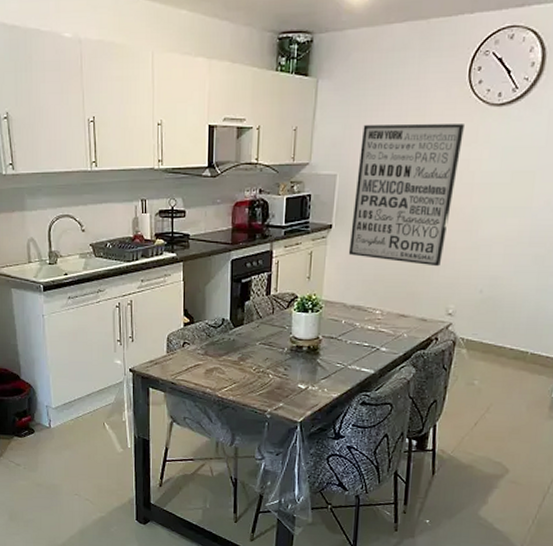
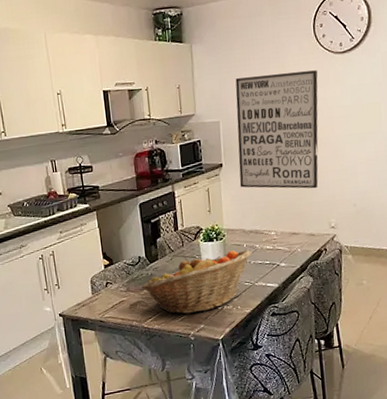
fruit basket: none [221,325,350,390] -> present [141,249,252,314]

